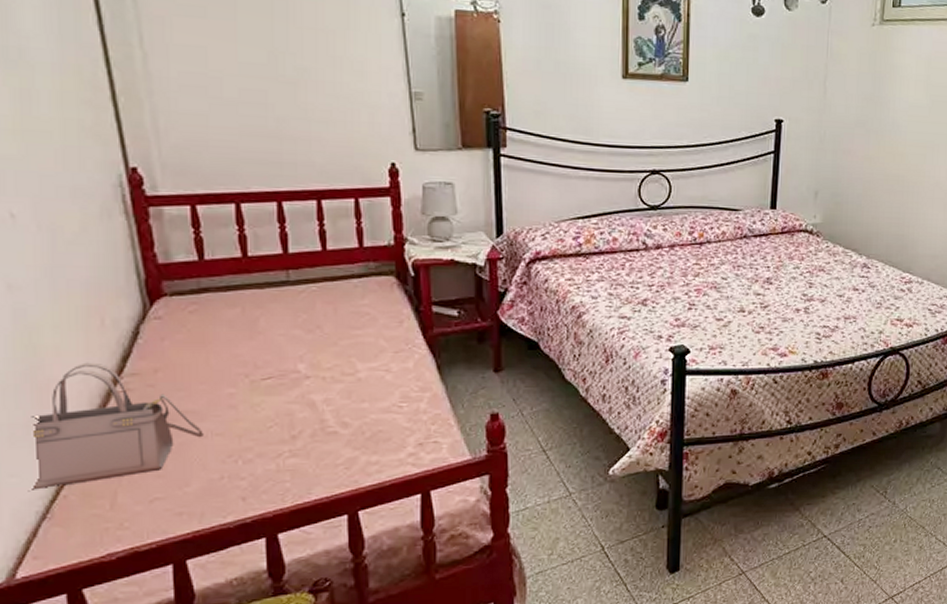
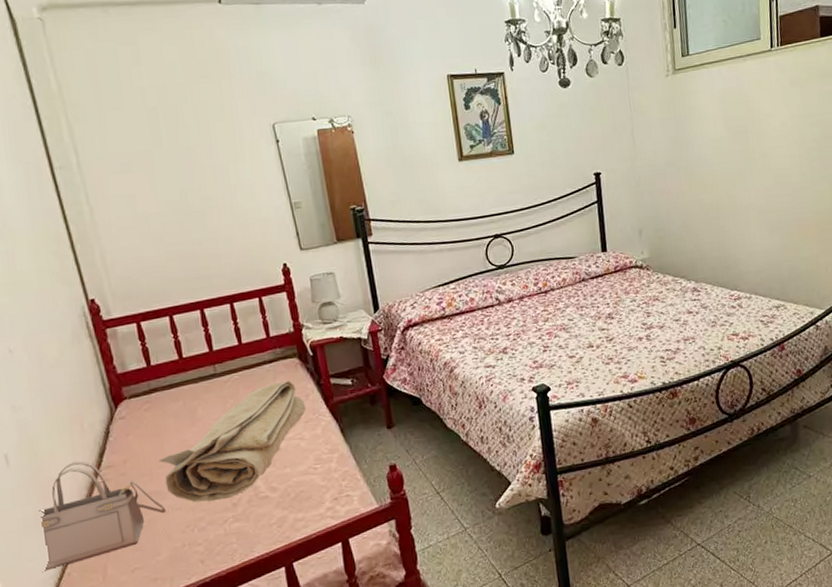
towel: none [200,302,399,429] -> present [158,381,307,503]

